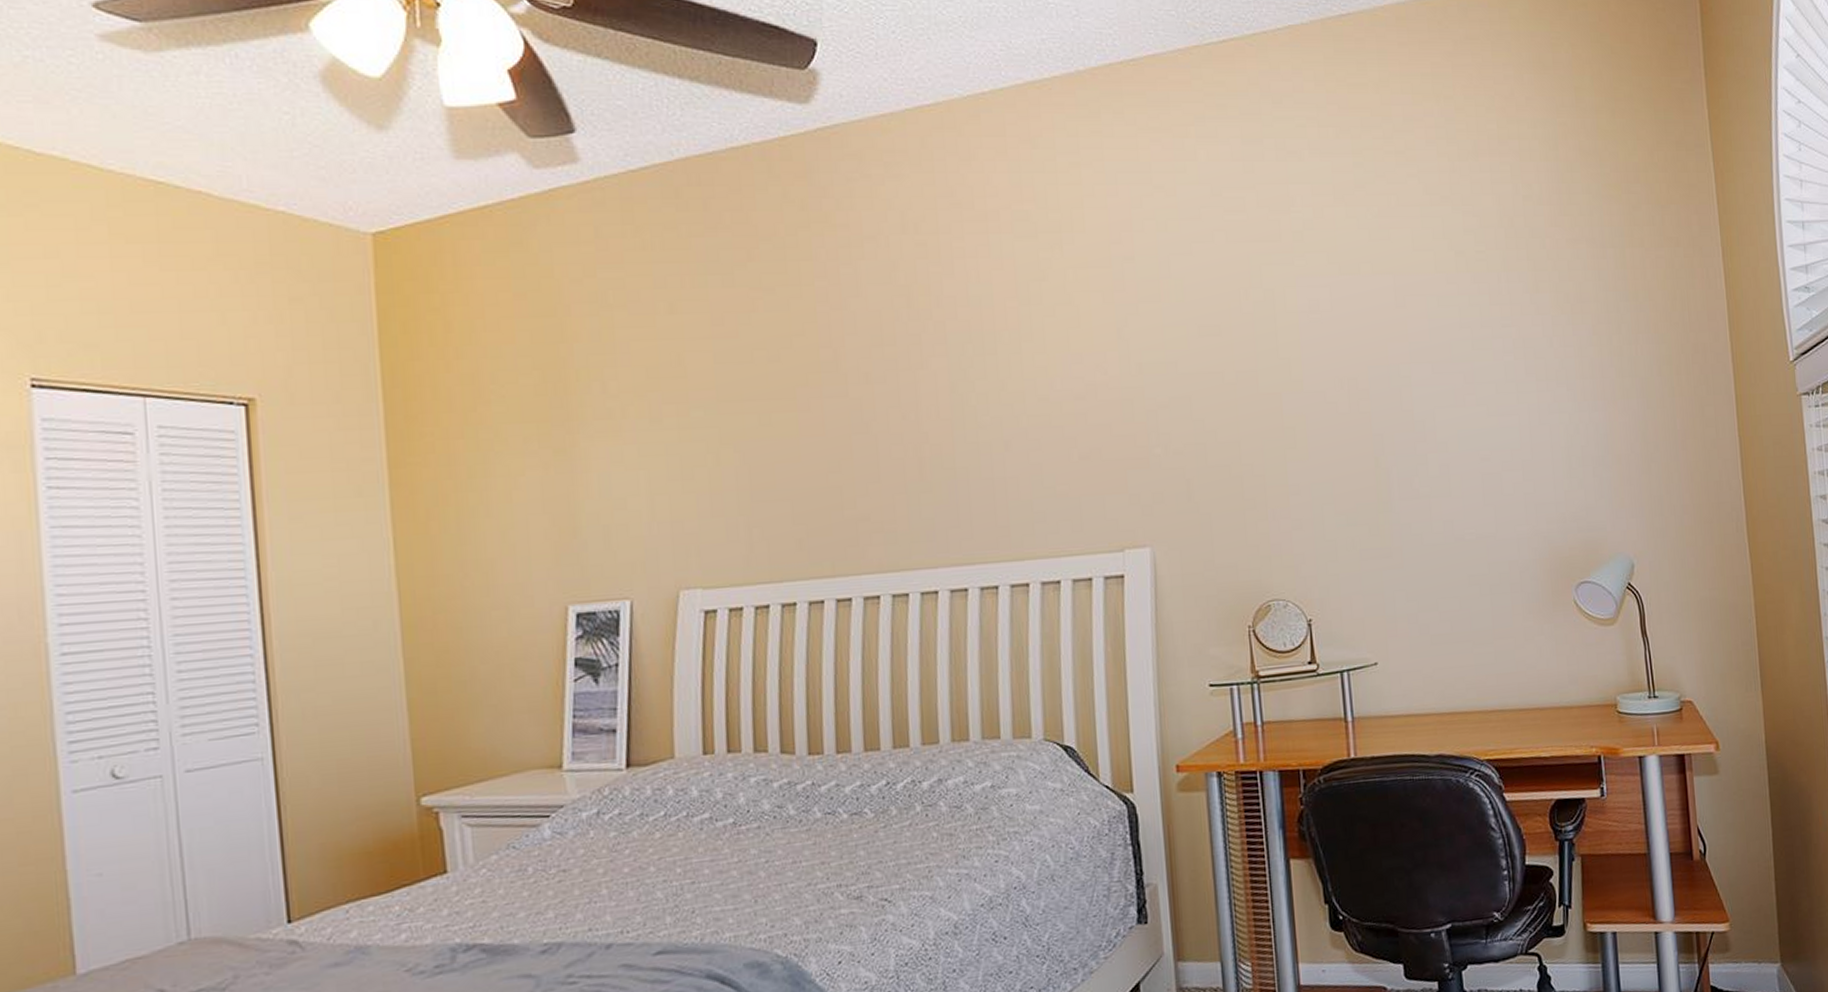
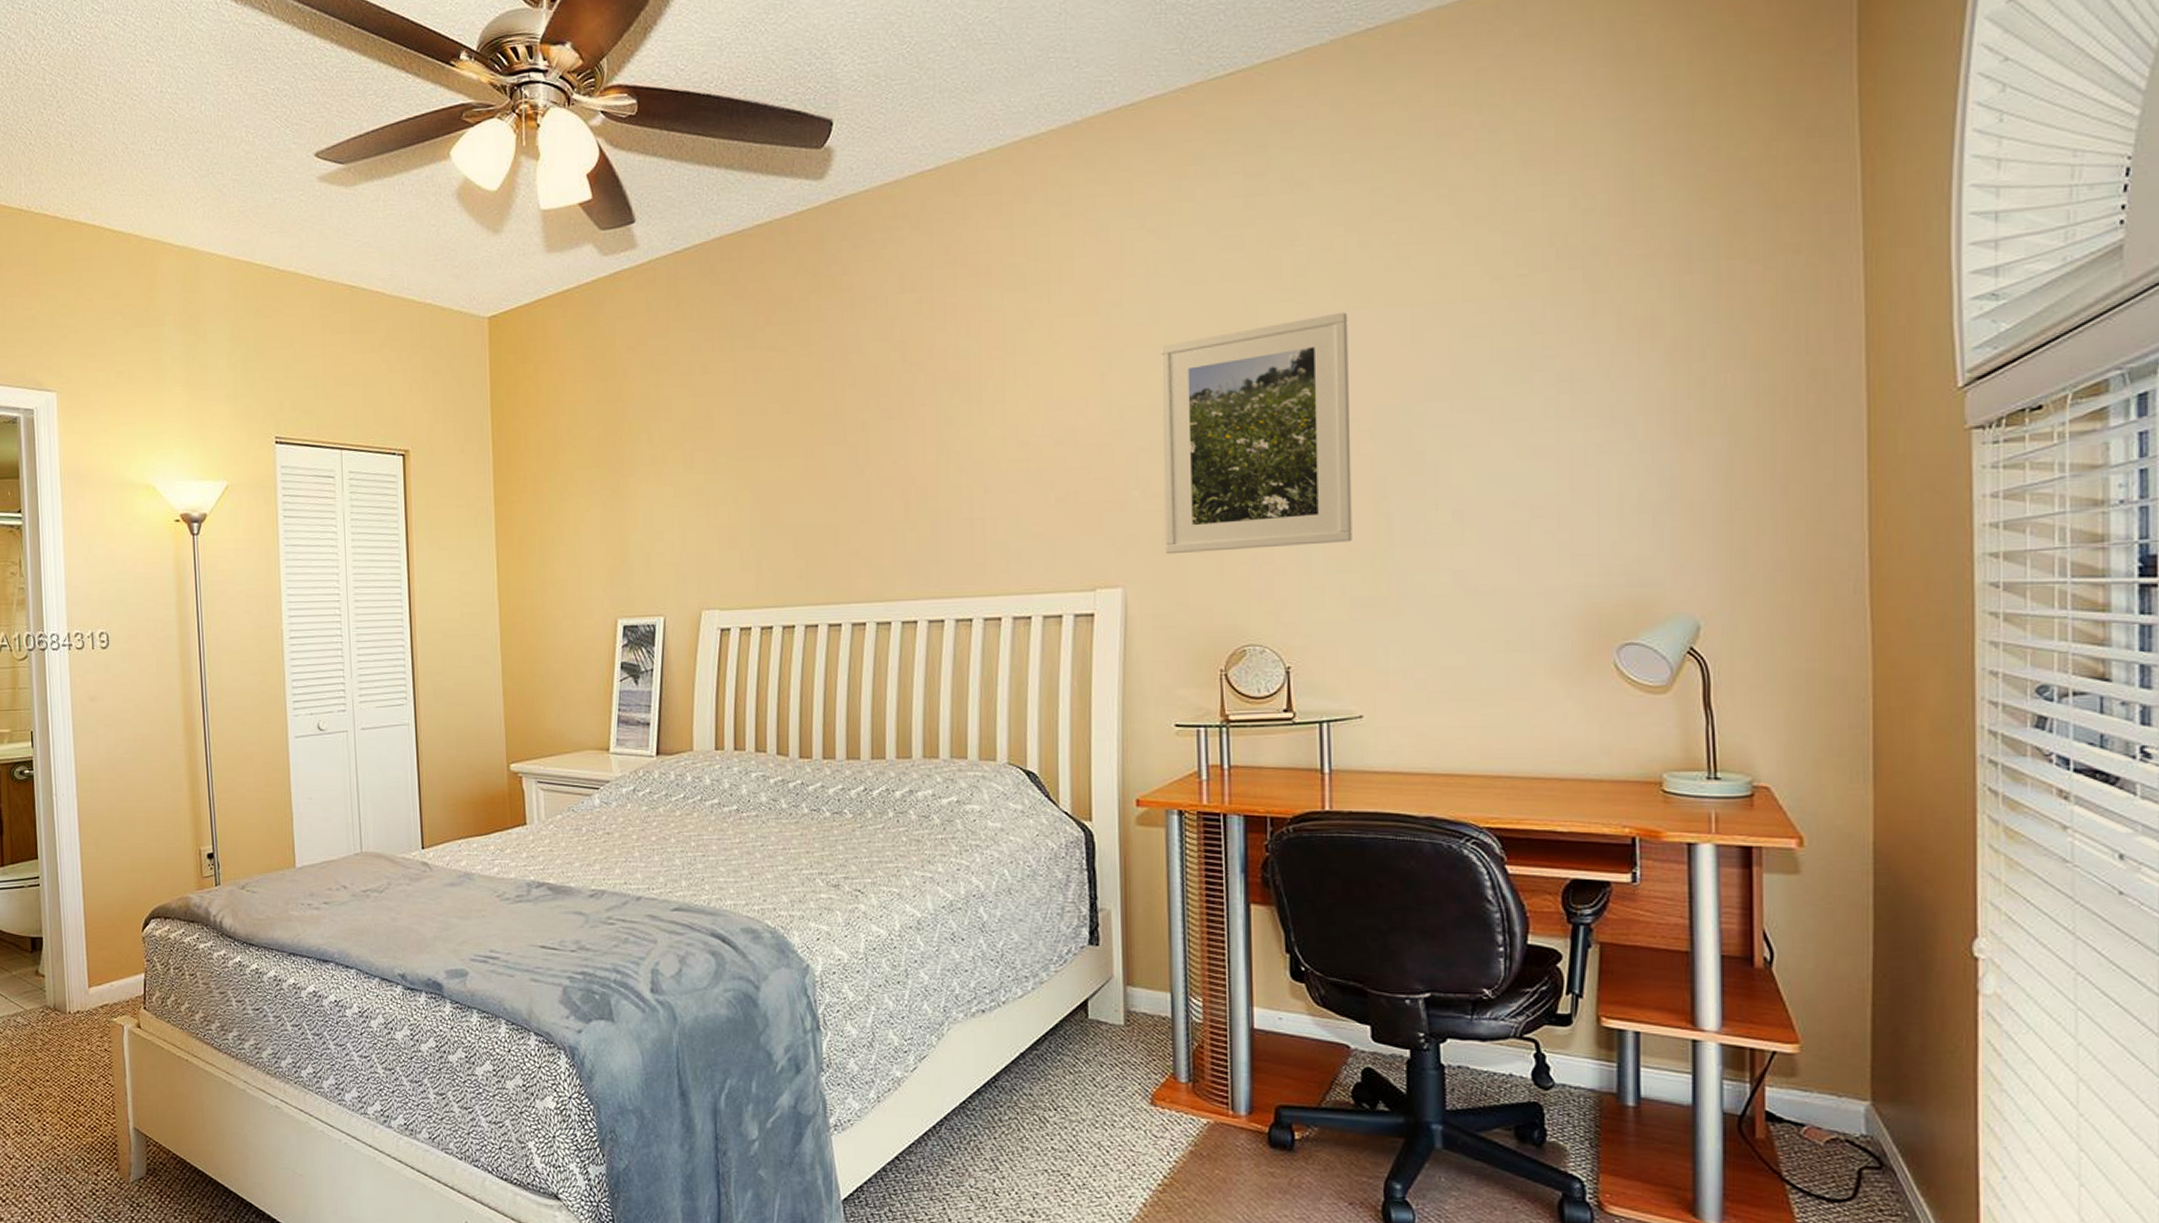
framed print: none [1173,277,1358,512] -> present [1160,312,1352,555]

